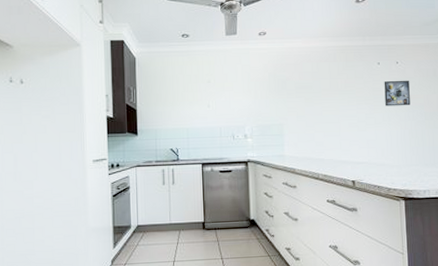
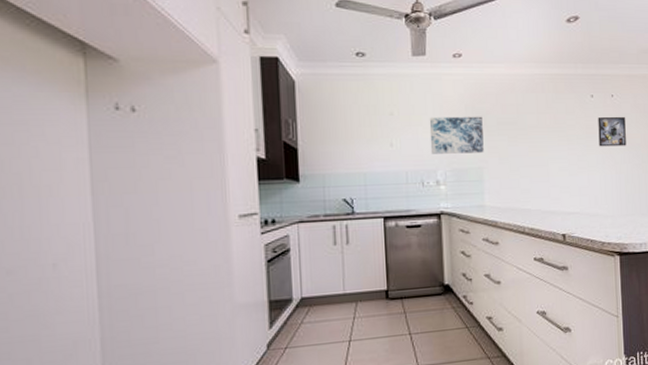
wall art: none [239,82,284,113] -> present [429,116,484,154]

